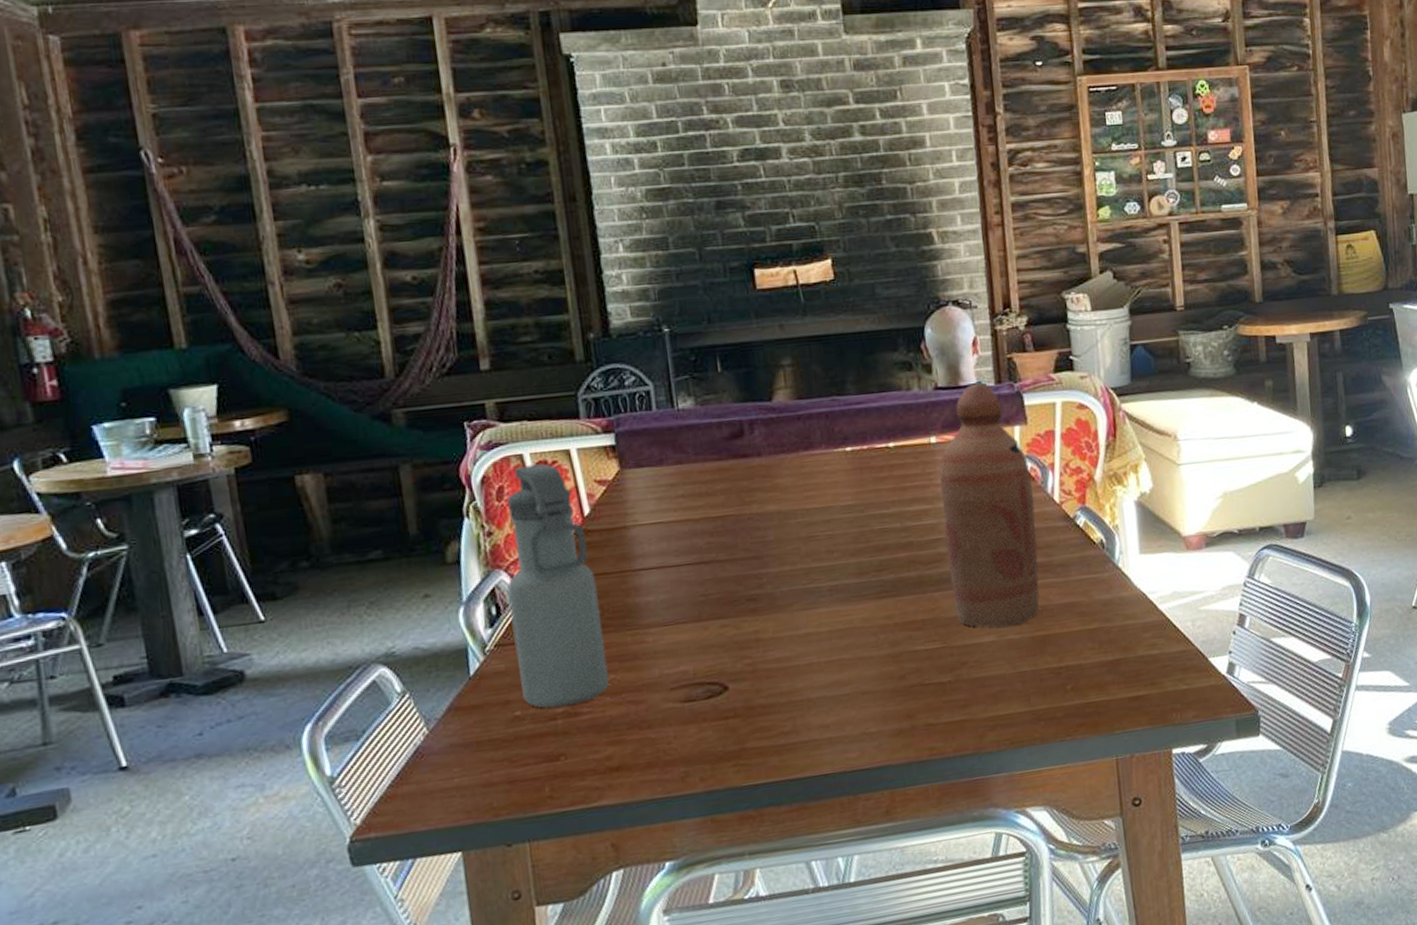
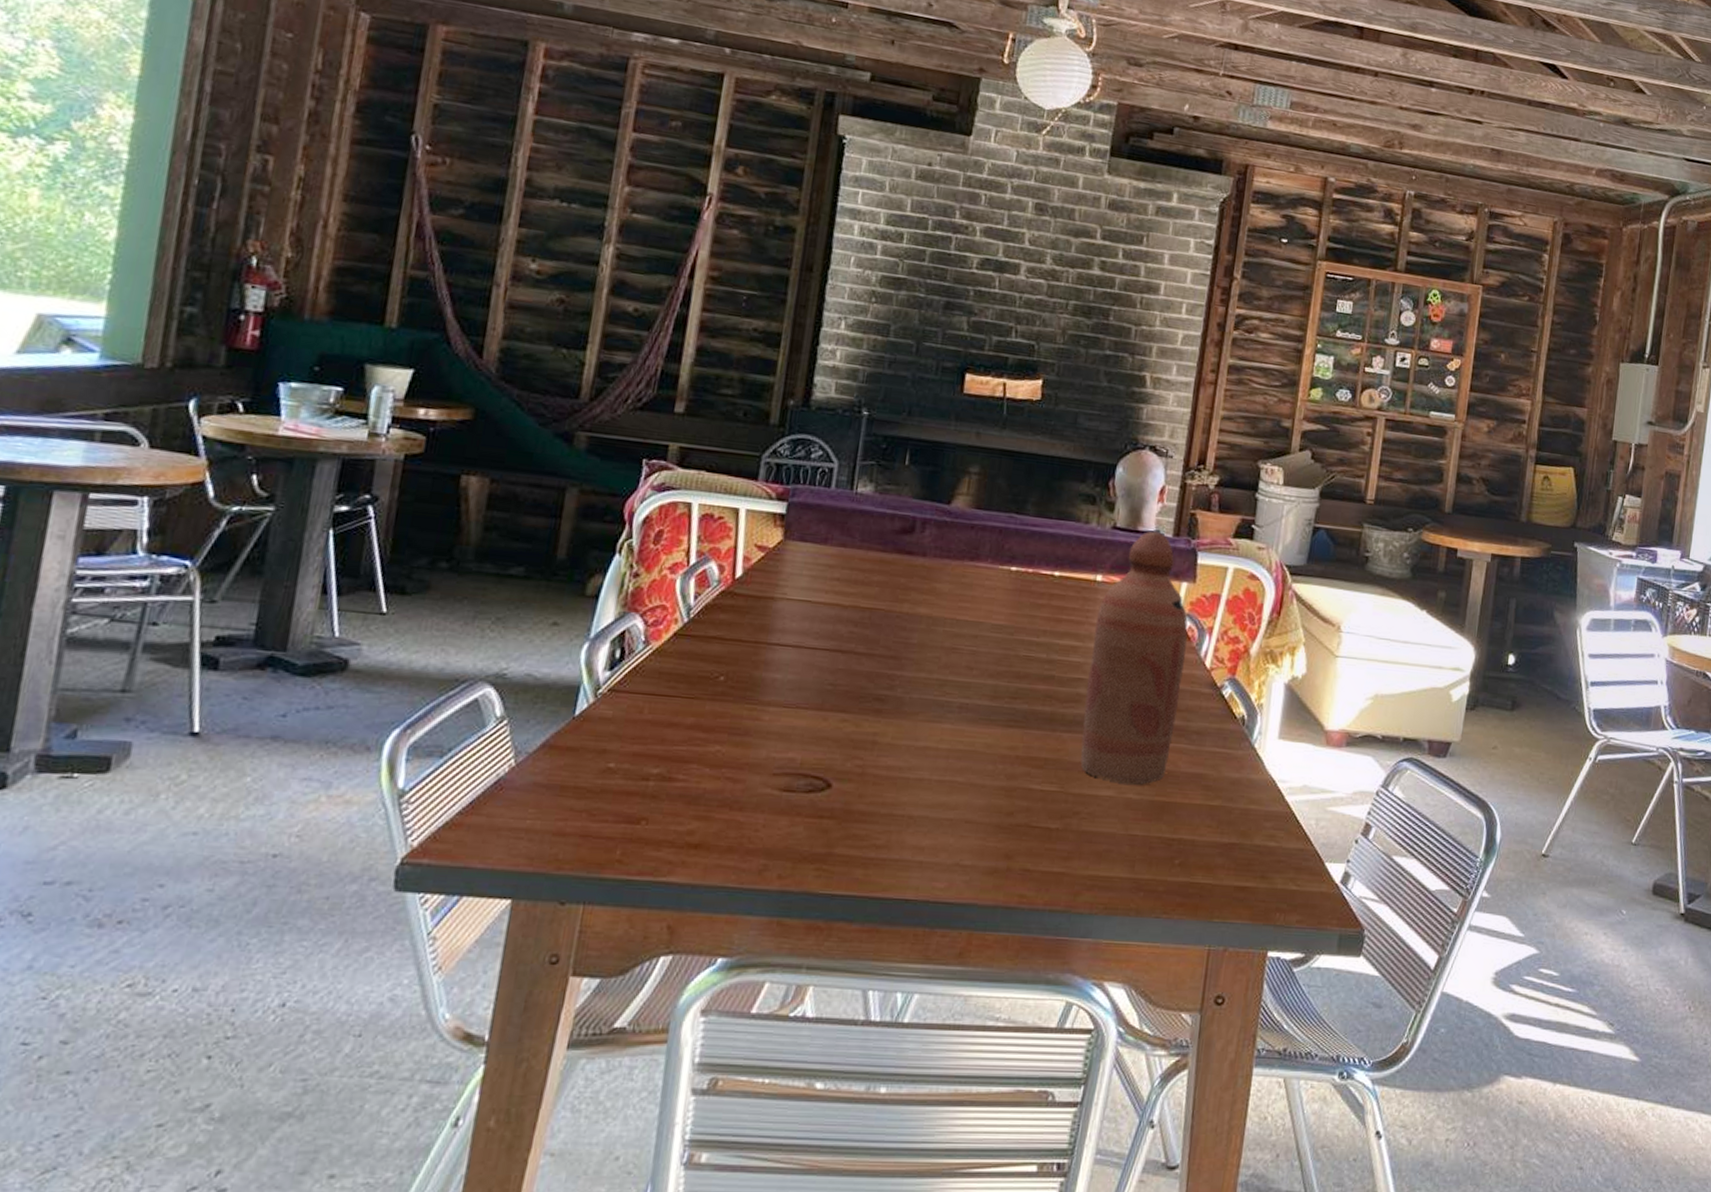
water bottle: present [506,463,610,708] -> none [621,514,732,770]

